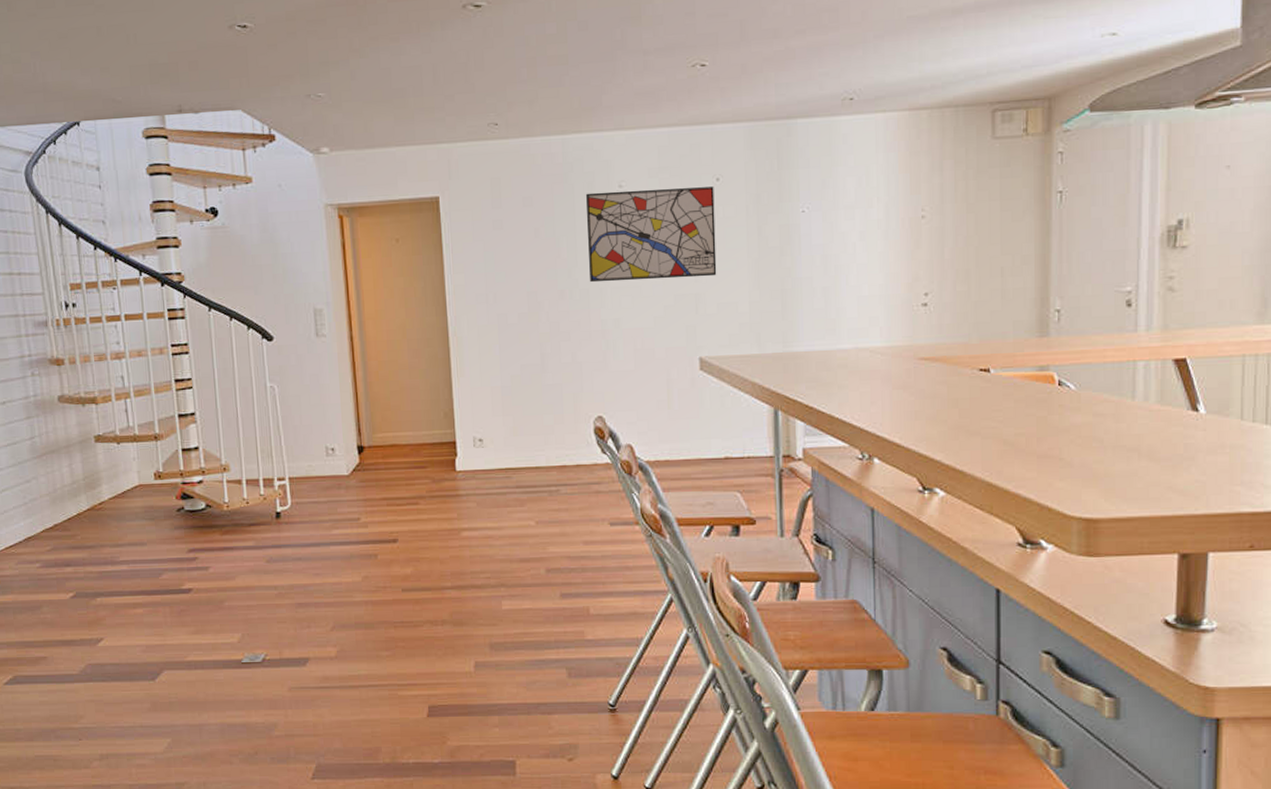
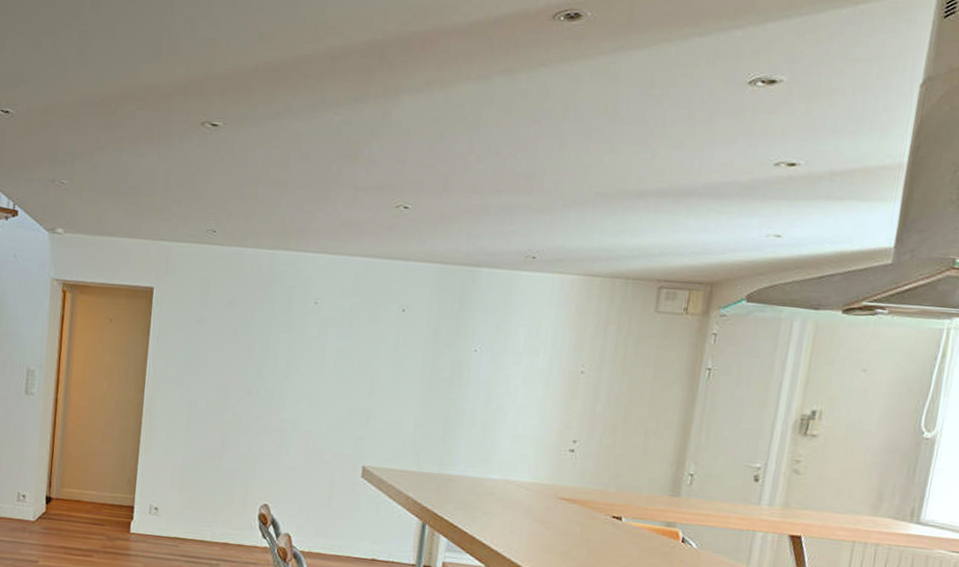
wall art: present [585,187,717,283] -> none [276,304,399,396]

